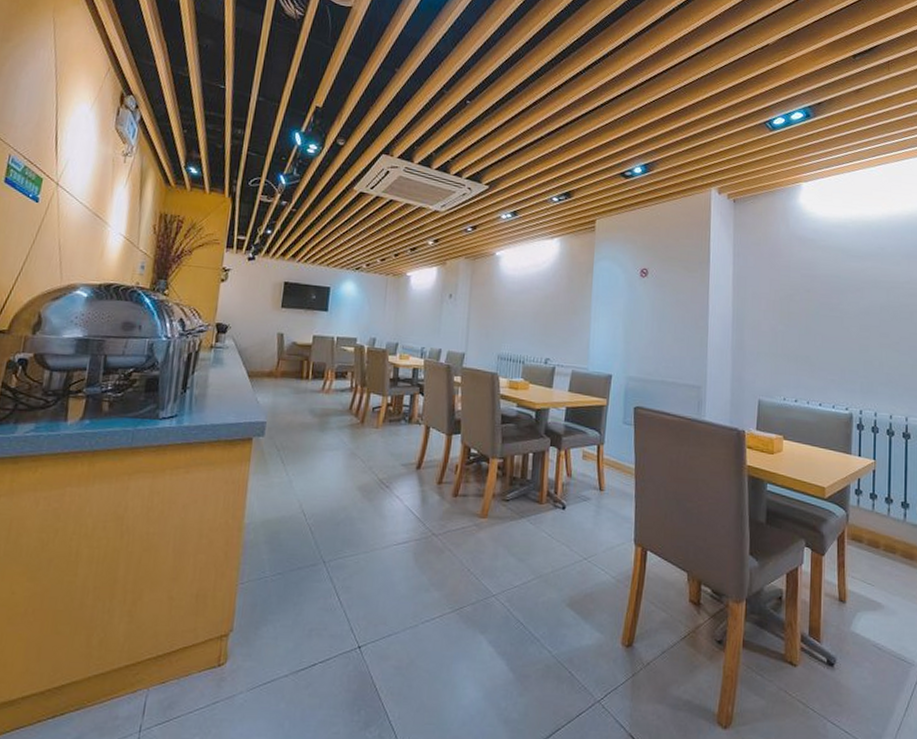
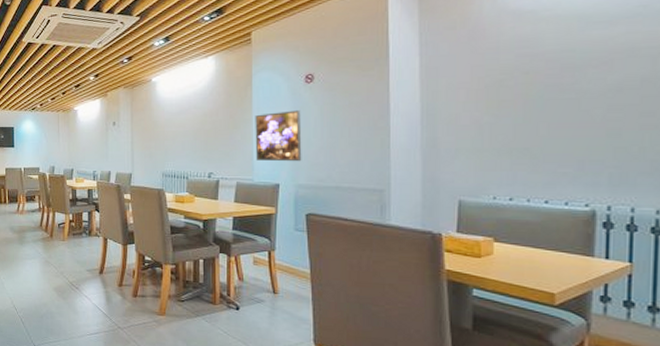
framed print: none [592,302,635,354] -> present [255,110,302,162]

